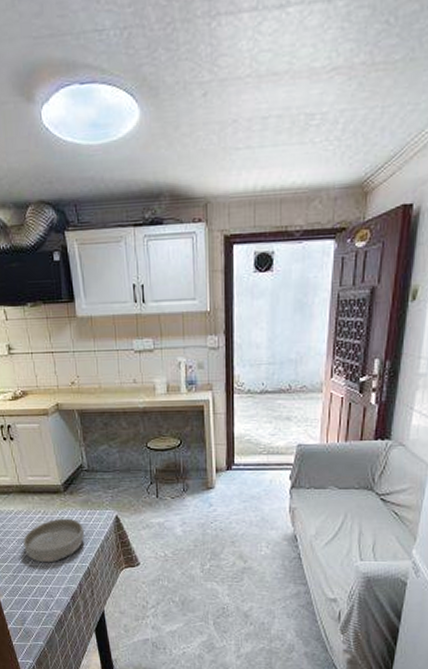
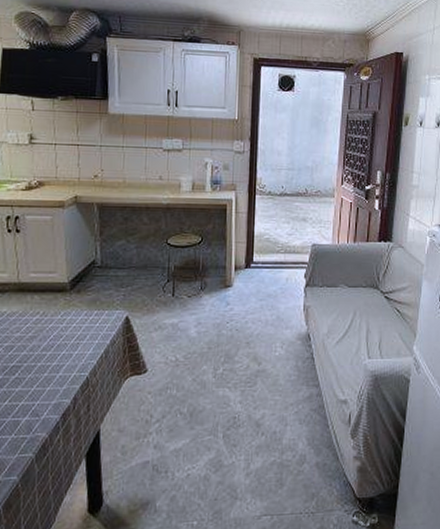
bowl: present [23,518,84,563] -> none [12,320,88,374]

